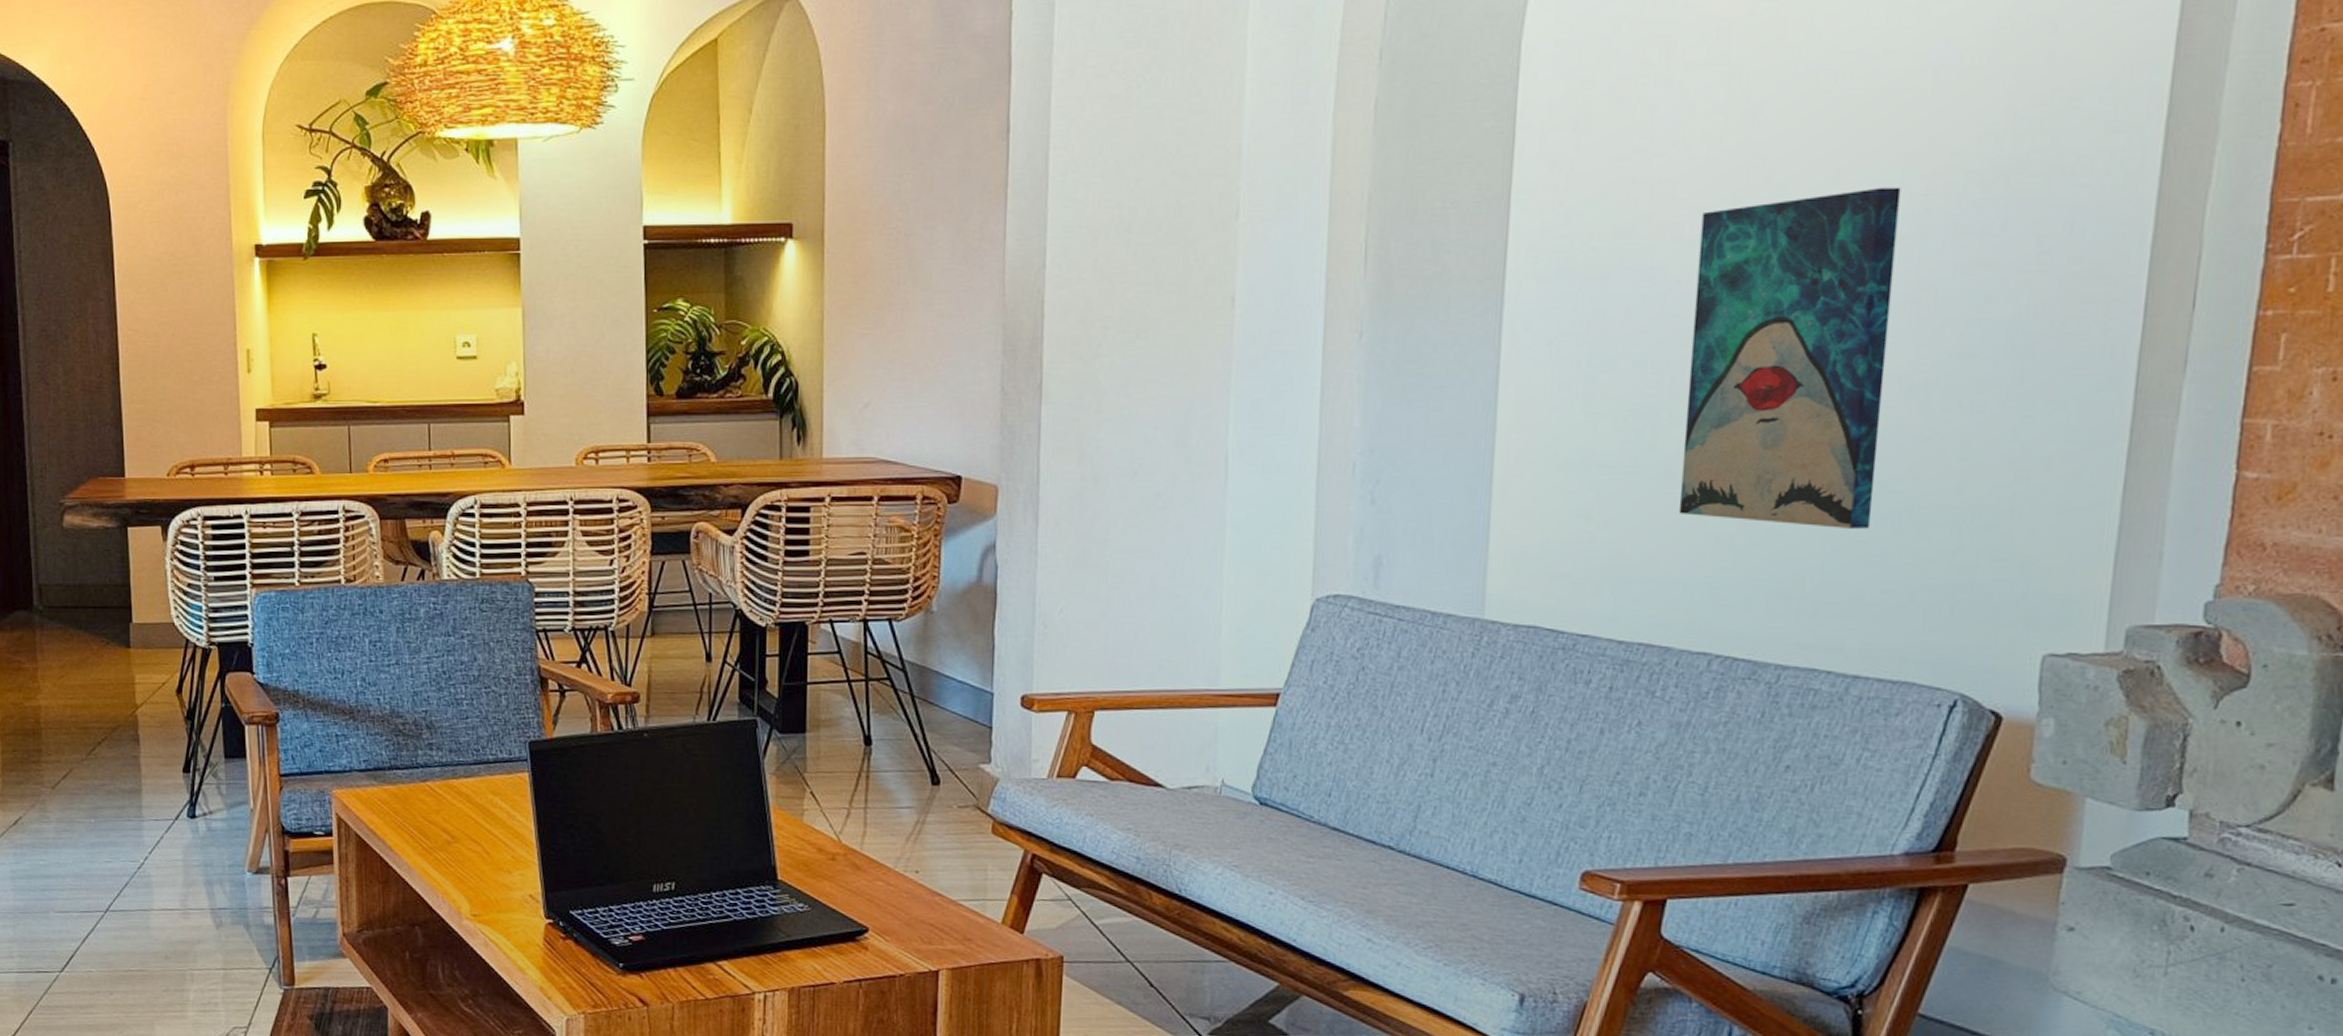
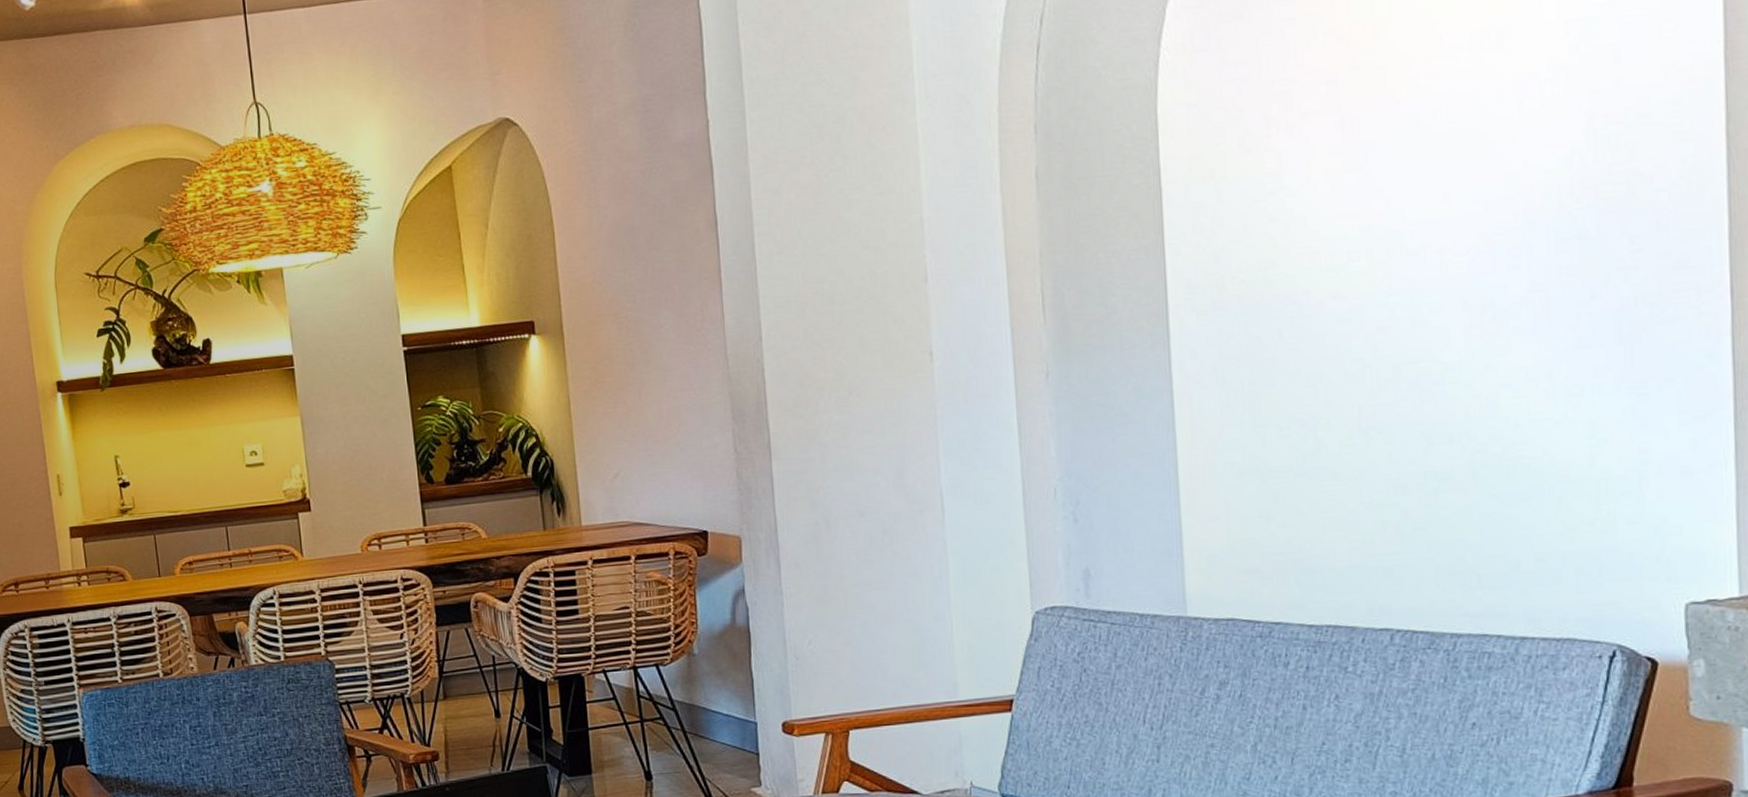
wall art: present [1678,187,1901,529] -> none [1334,205,1518,508]

